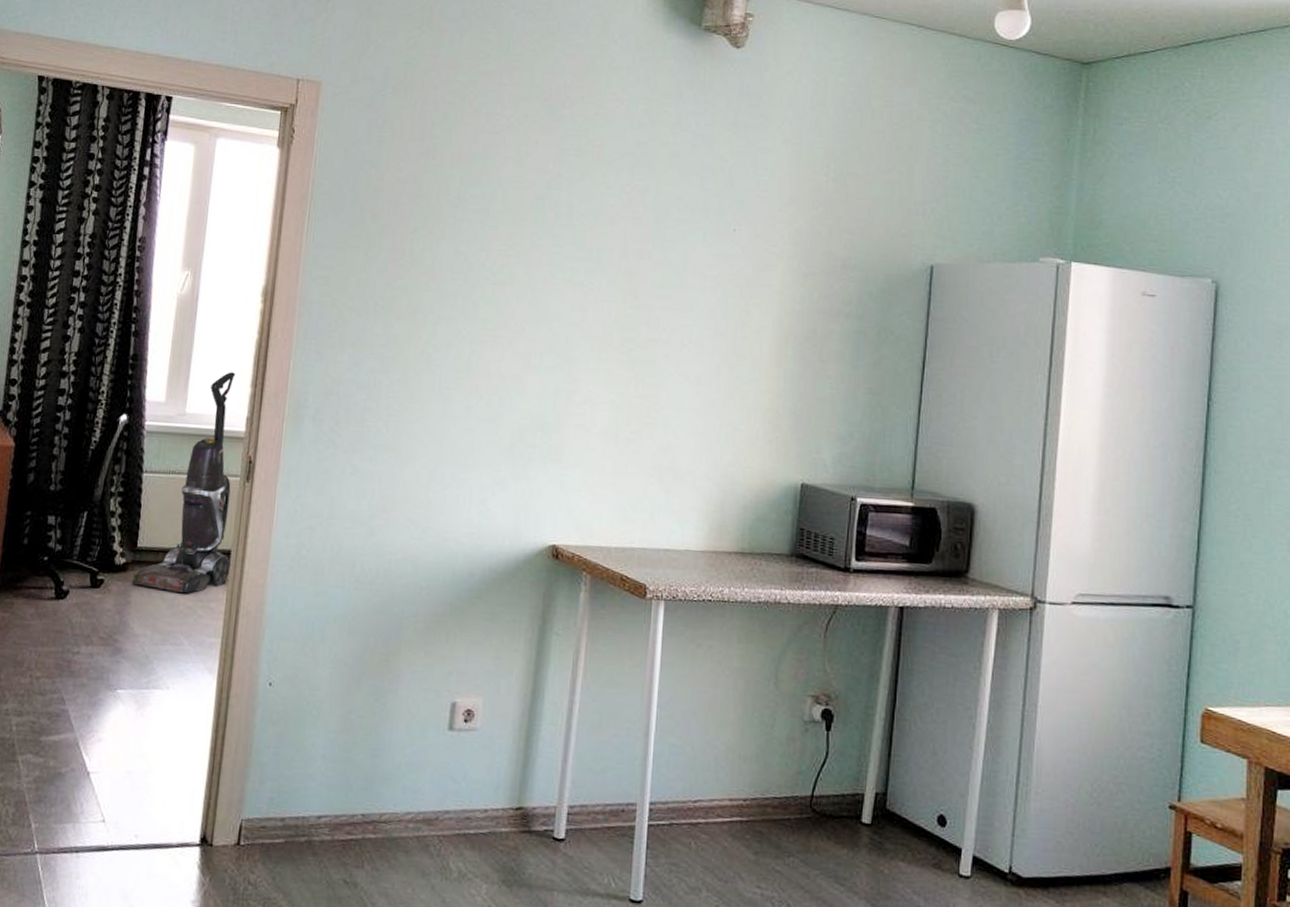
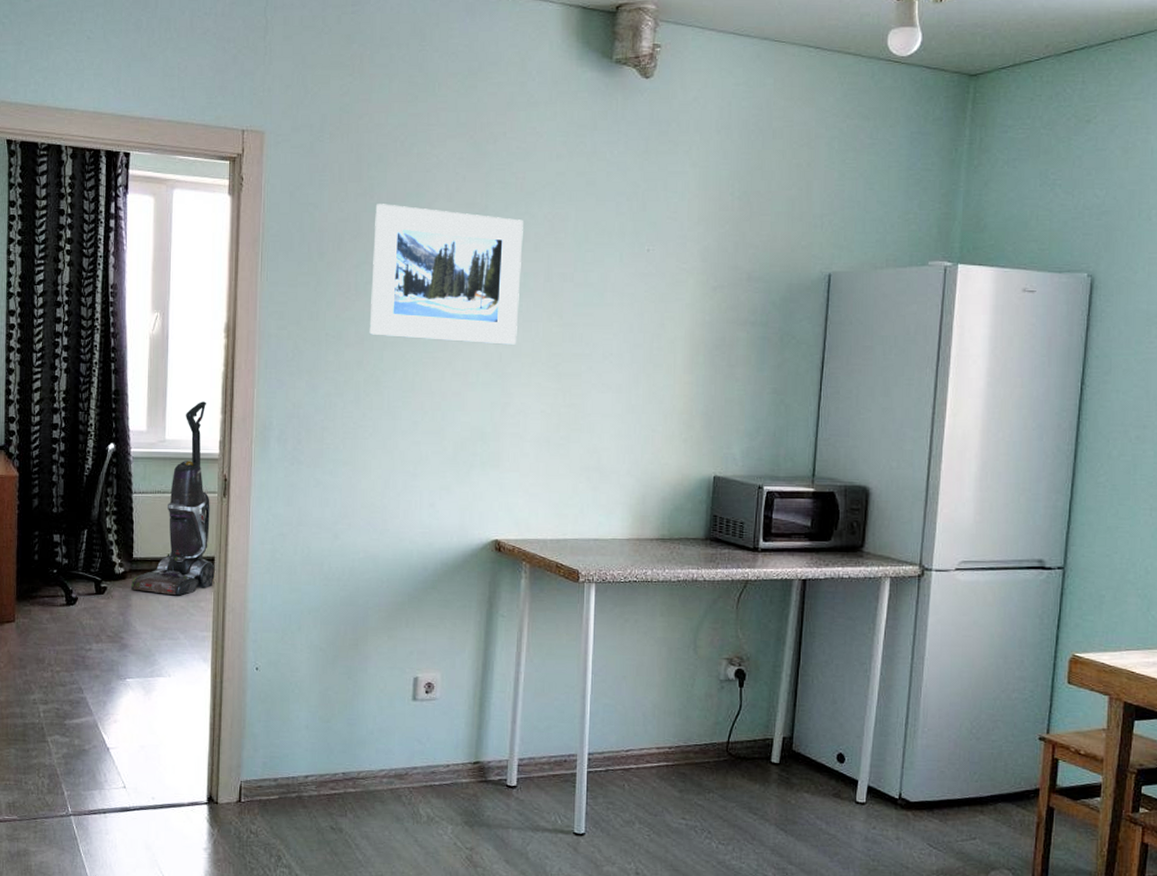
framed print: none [423,165,599,326] -> present [369,204,523,345]

